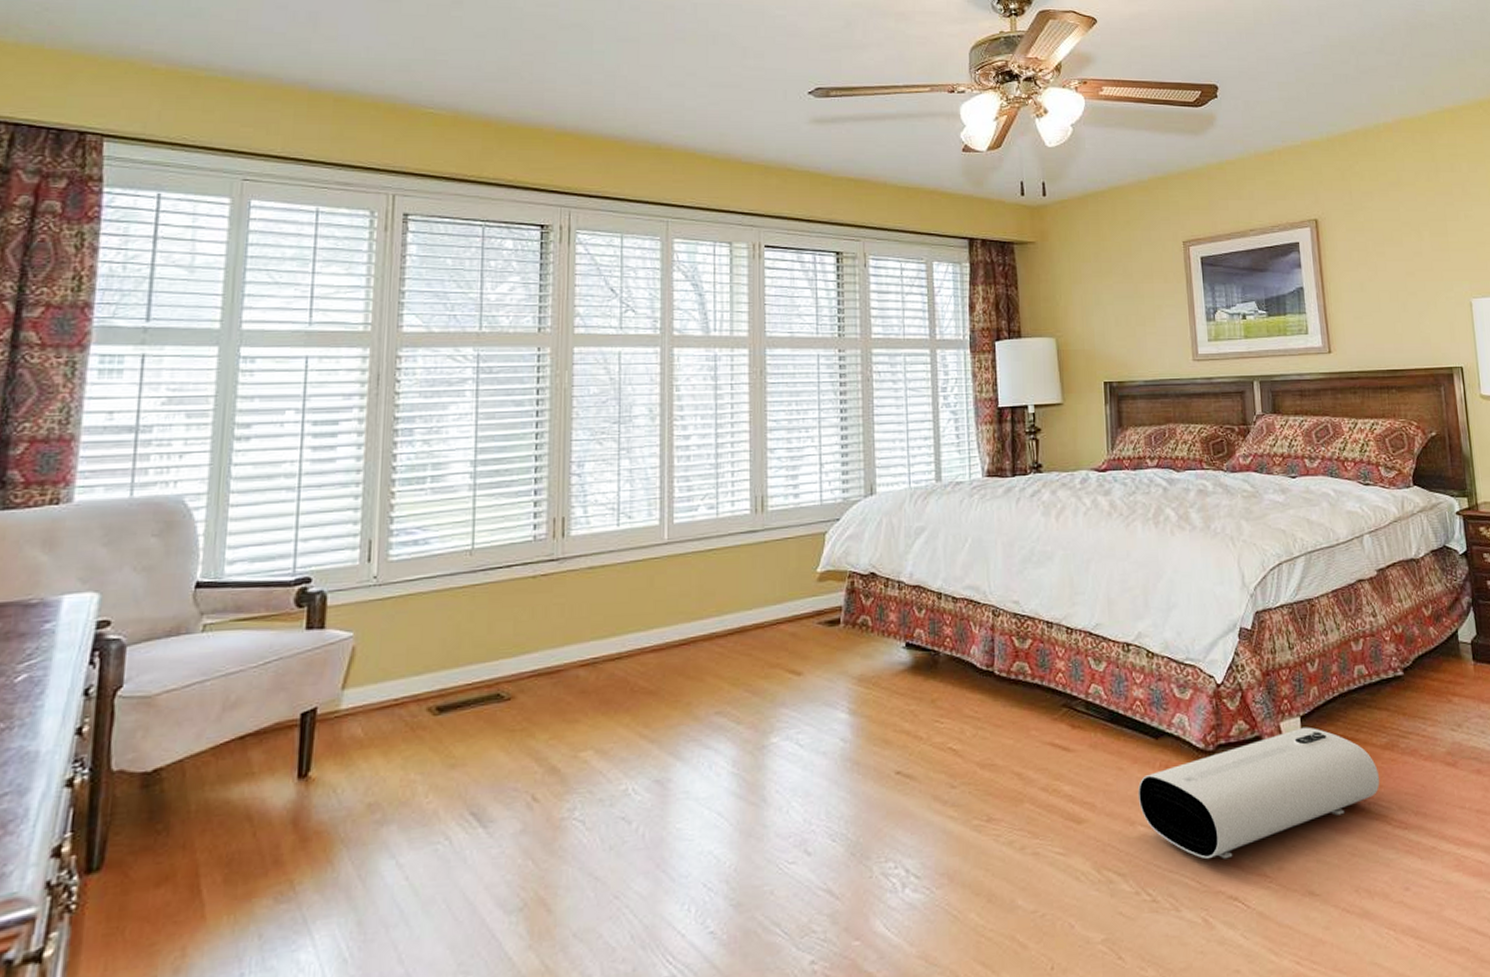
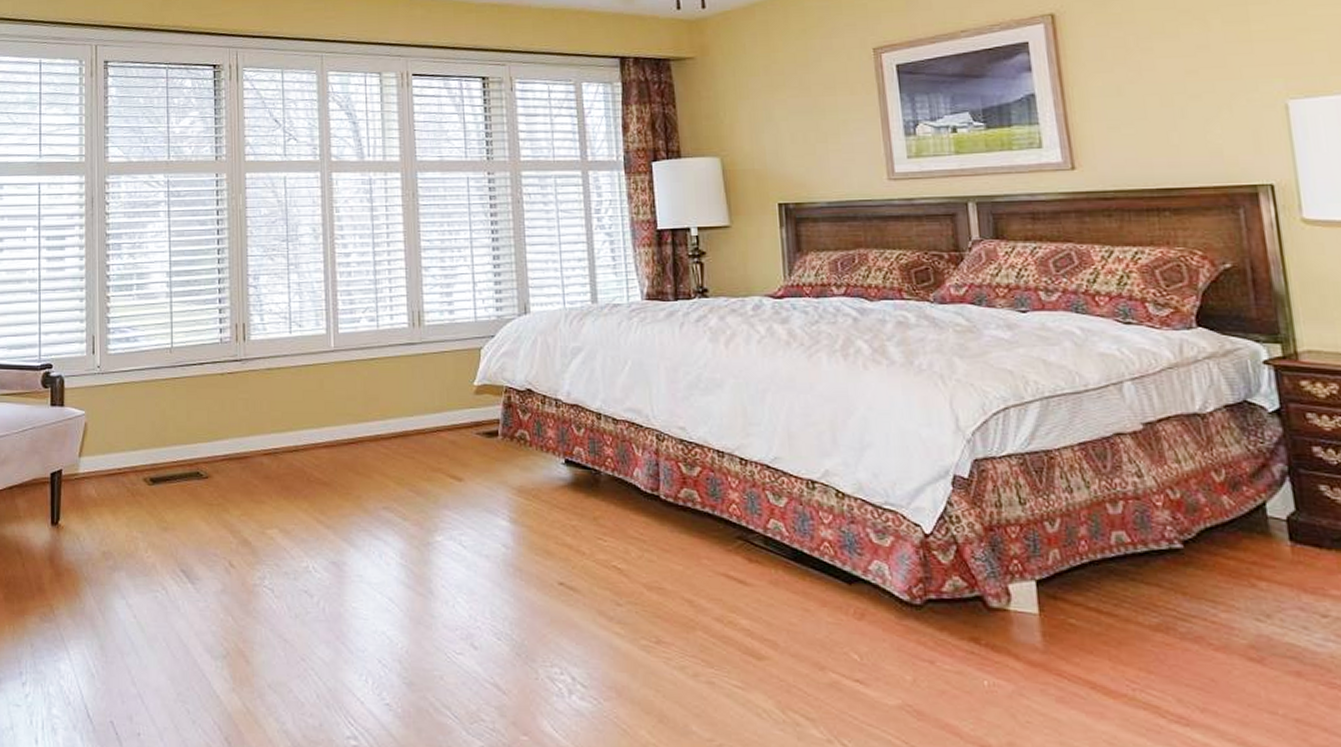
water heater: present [1137,727,1380,860] -> none [827,593,1149,723]

